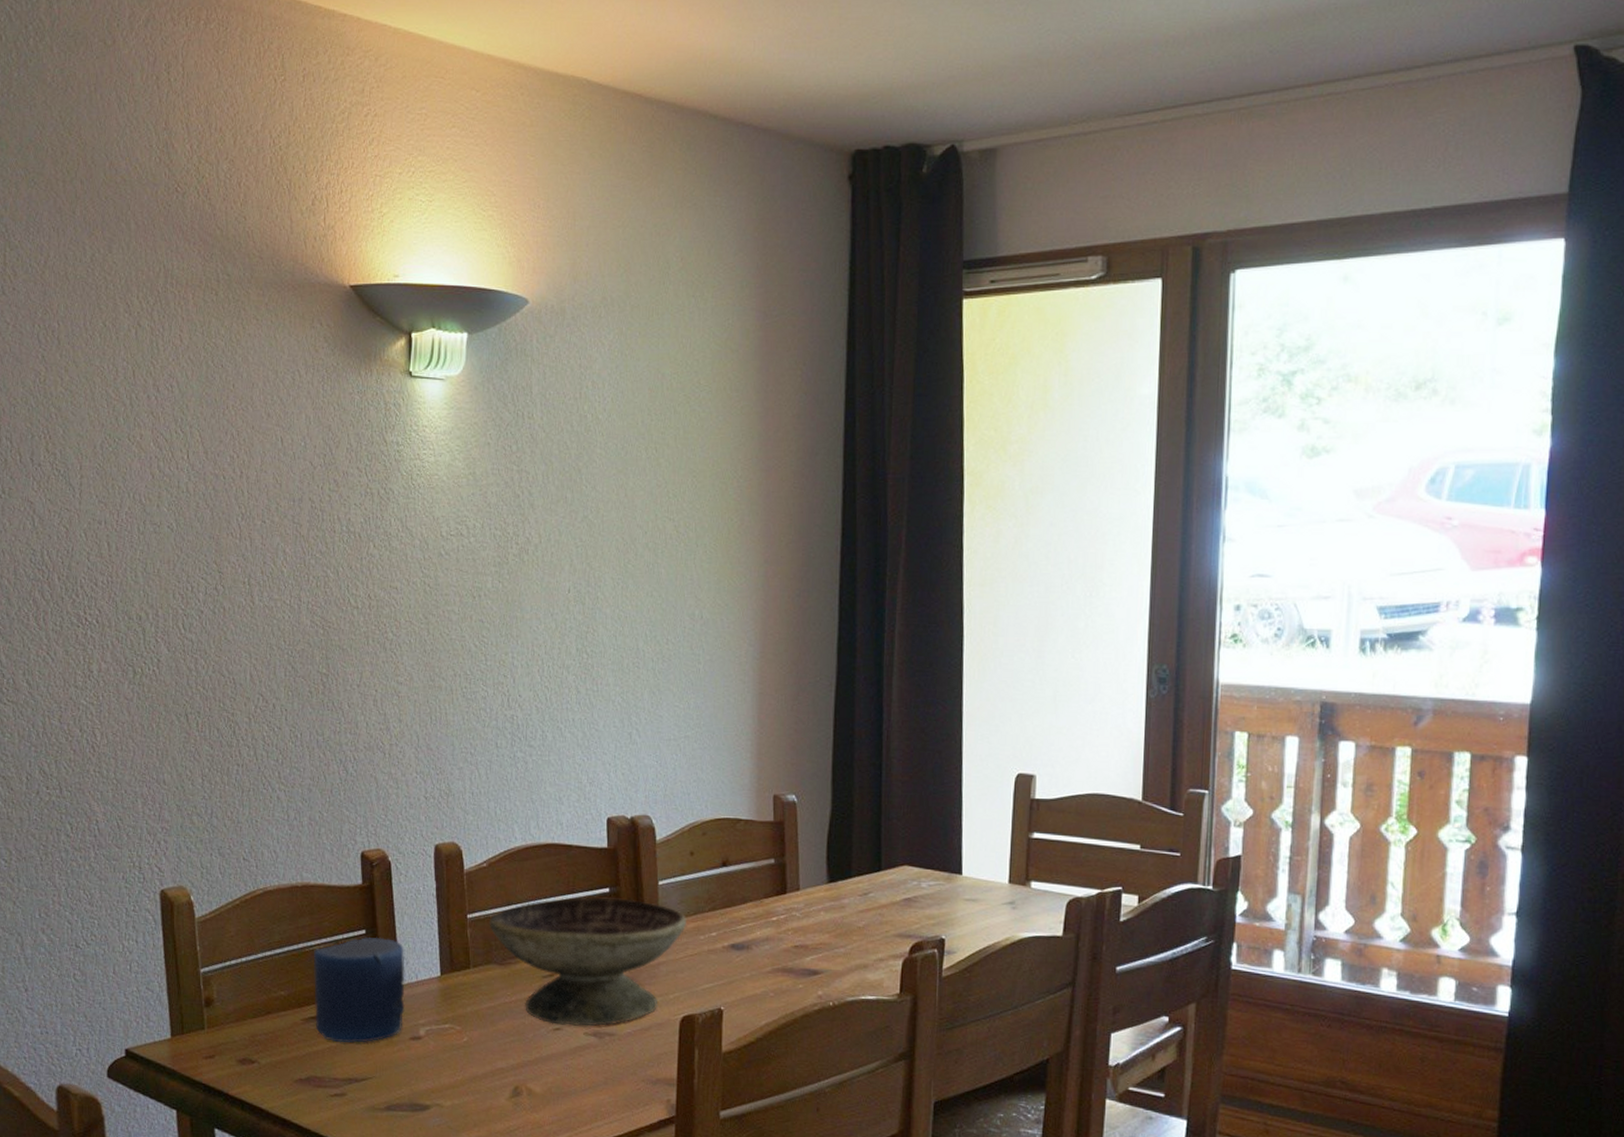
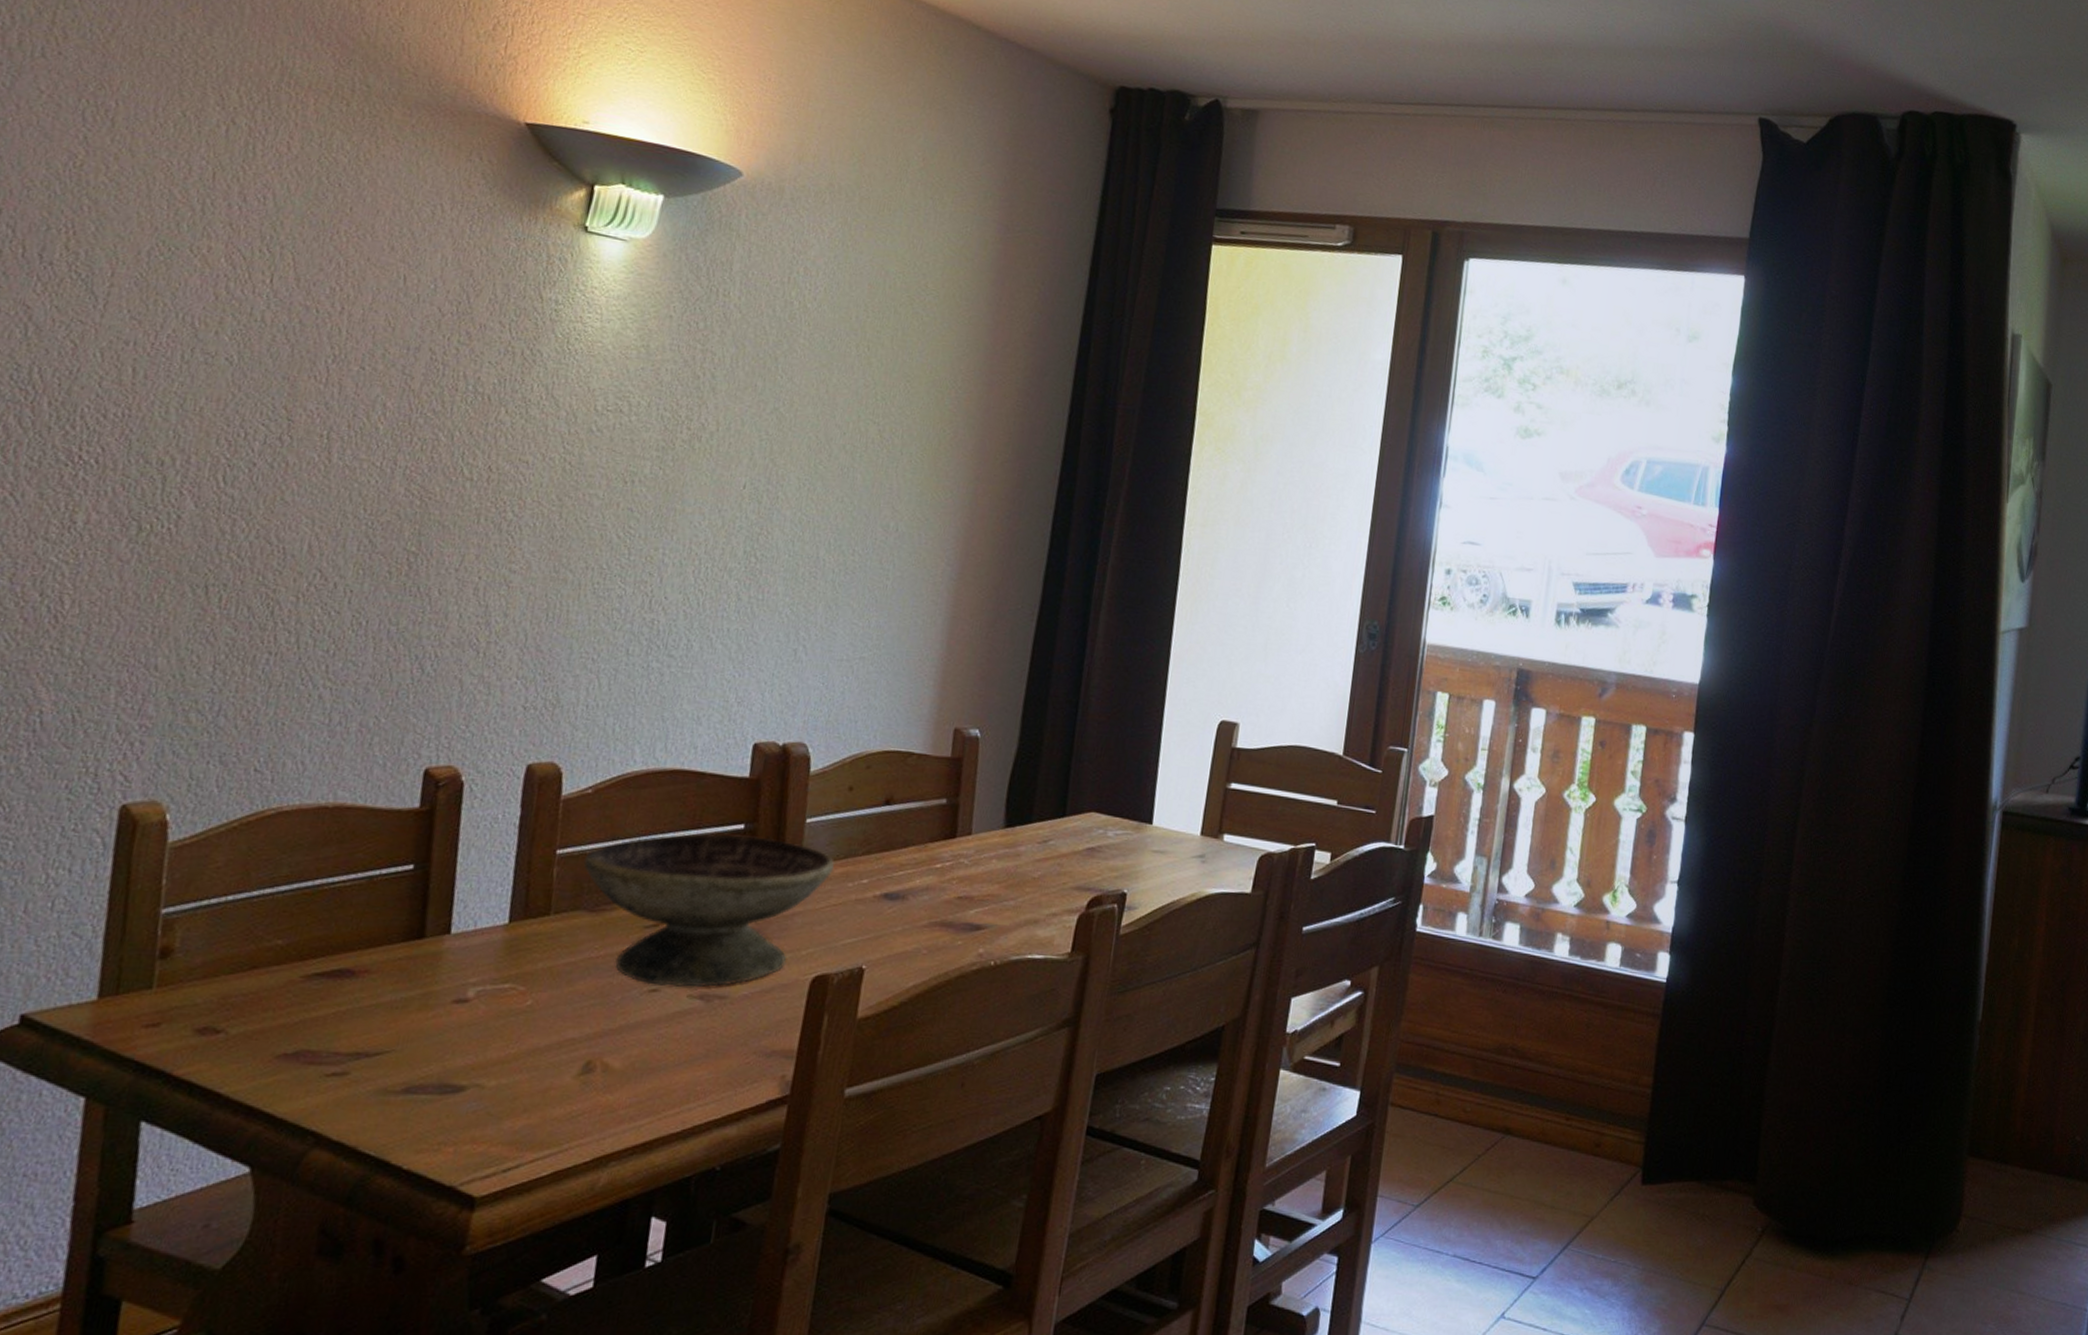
candle: present [313,937,405,1043] -> none [320,873,464,1007]

